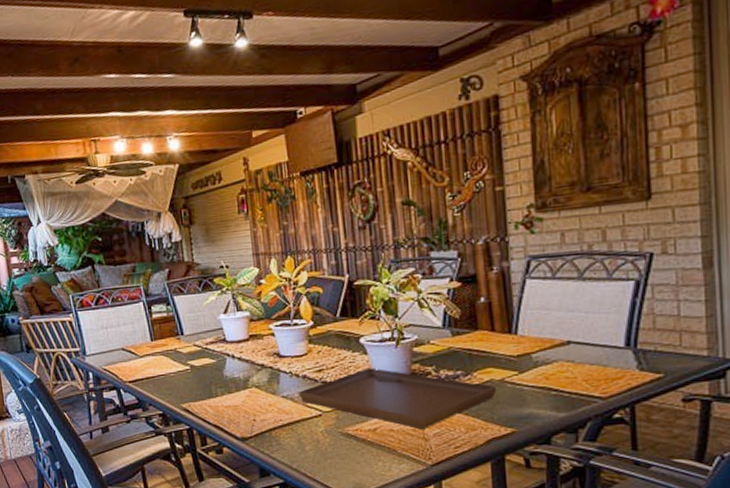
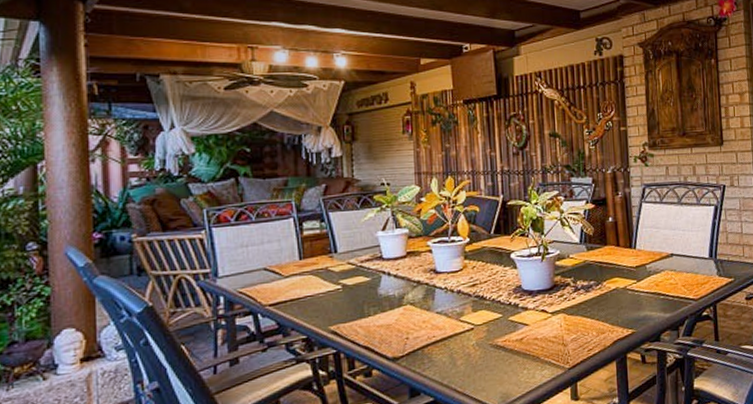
serving tray: present [299,367,497,430] -> none [453,281,621,336]

